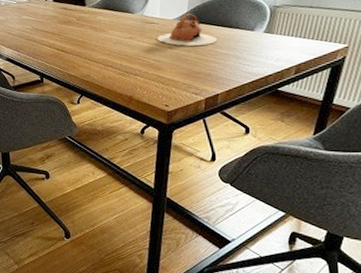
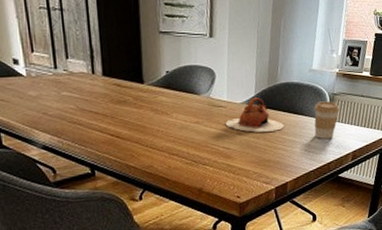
coffee cup: none [251,14,282,53] -> present [314,101,340,140]

